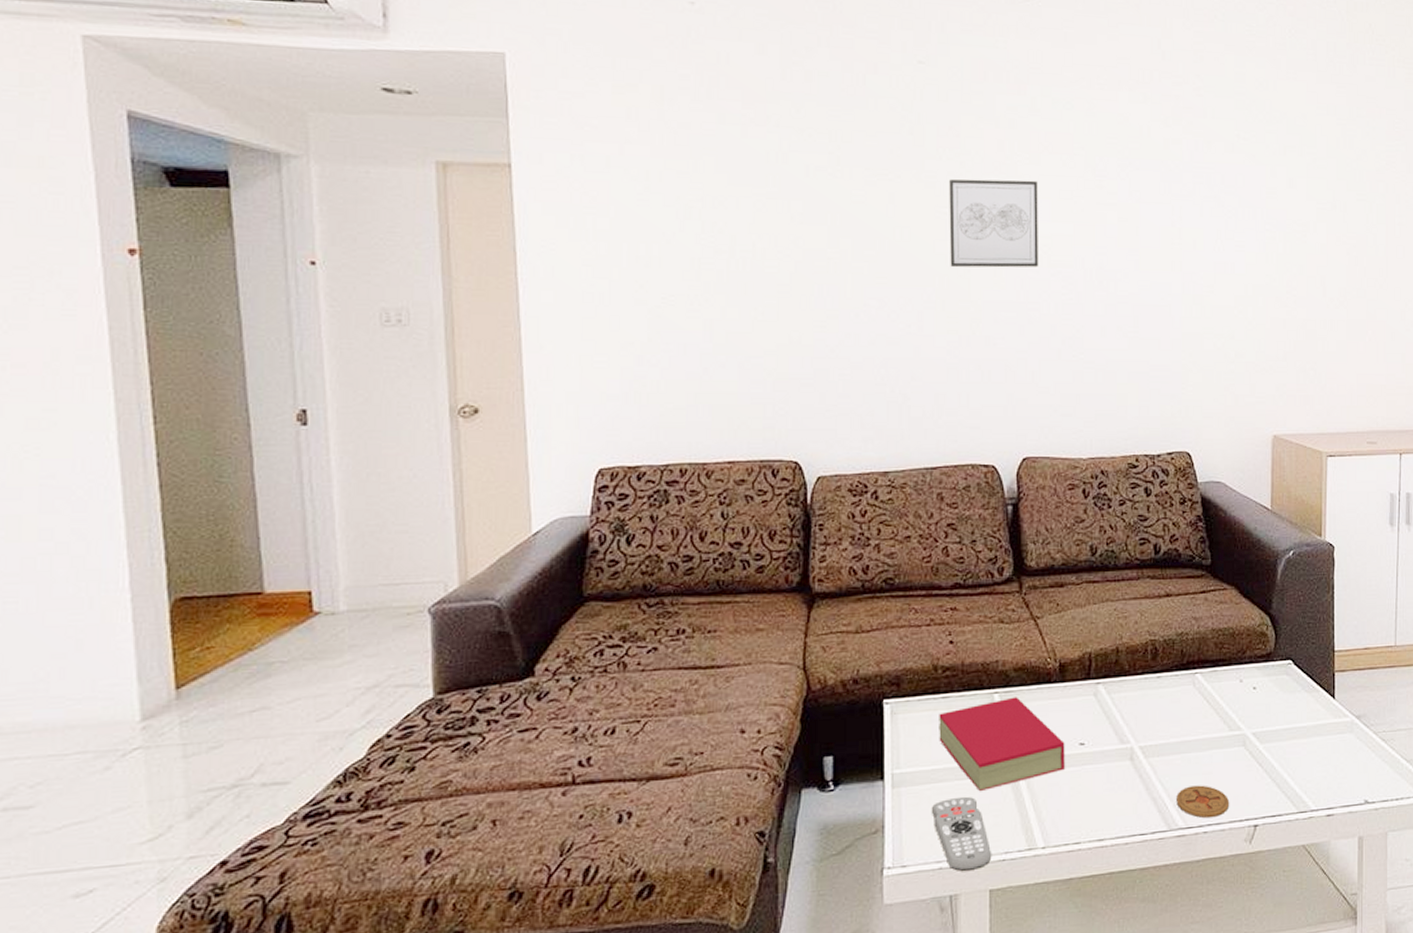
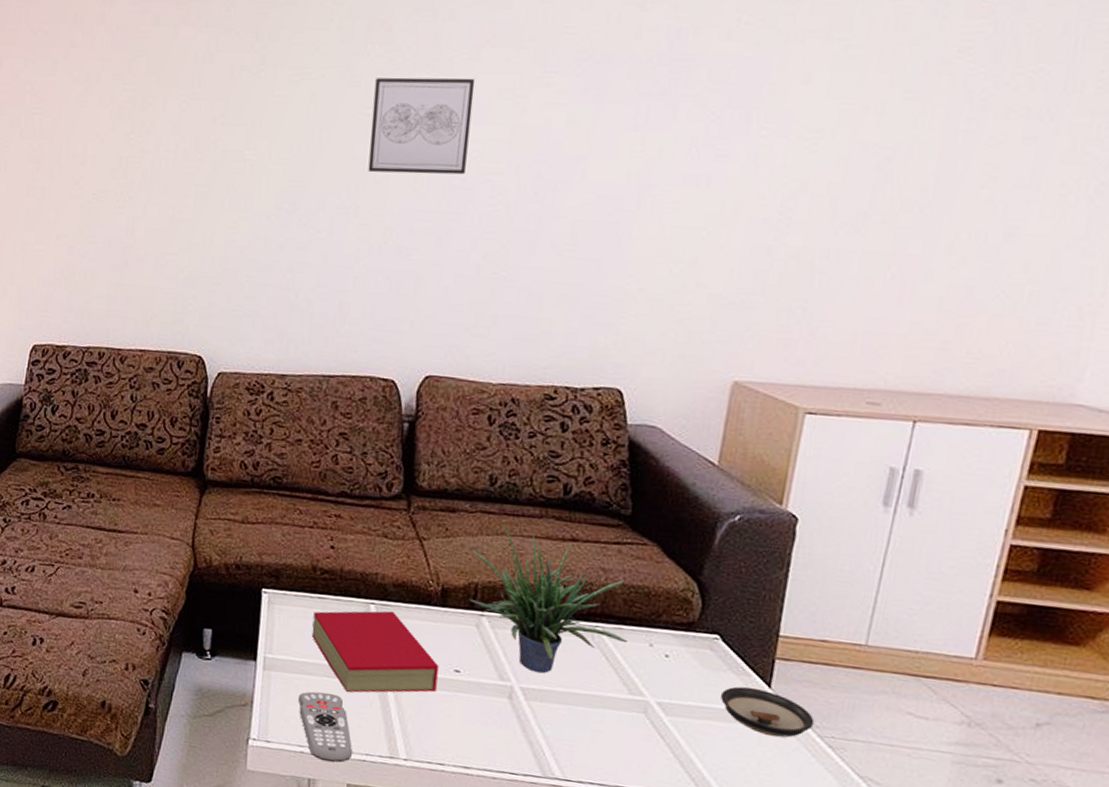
potted plant: none [1082,586,1222,729] -> present [469,519,628,673]
coaster: present [1176,785,1230,819] -> none [556,739,619,778]
saucer: none [1299,701,1370,742] -> present [720,686,815,738]

